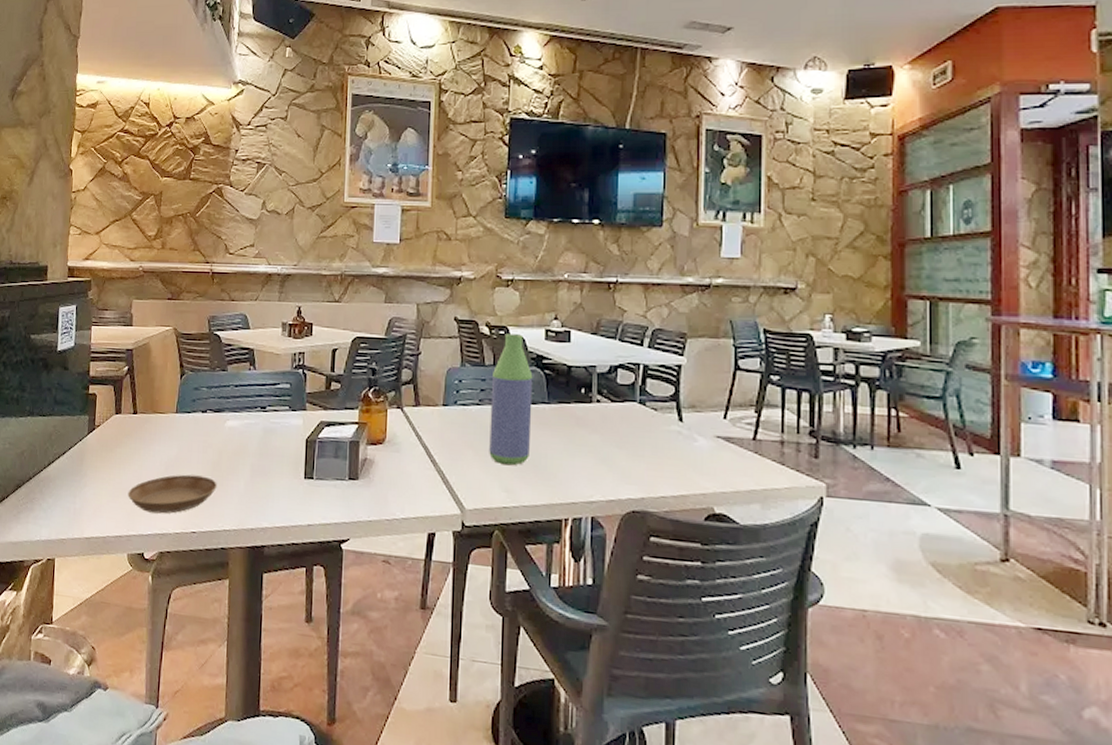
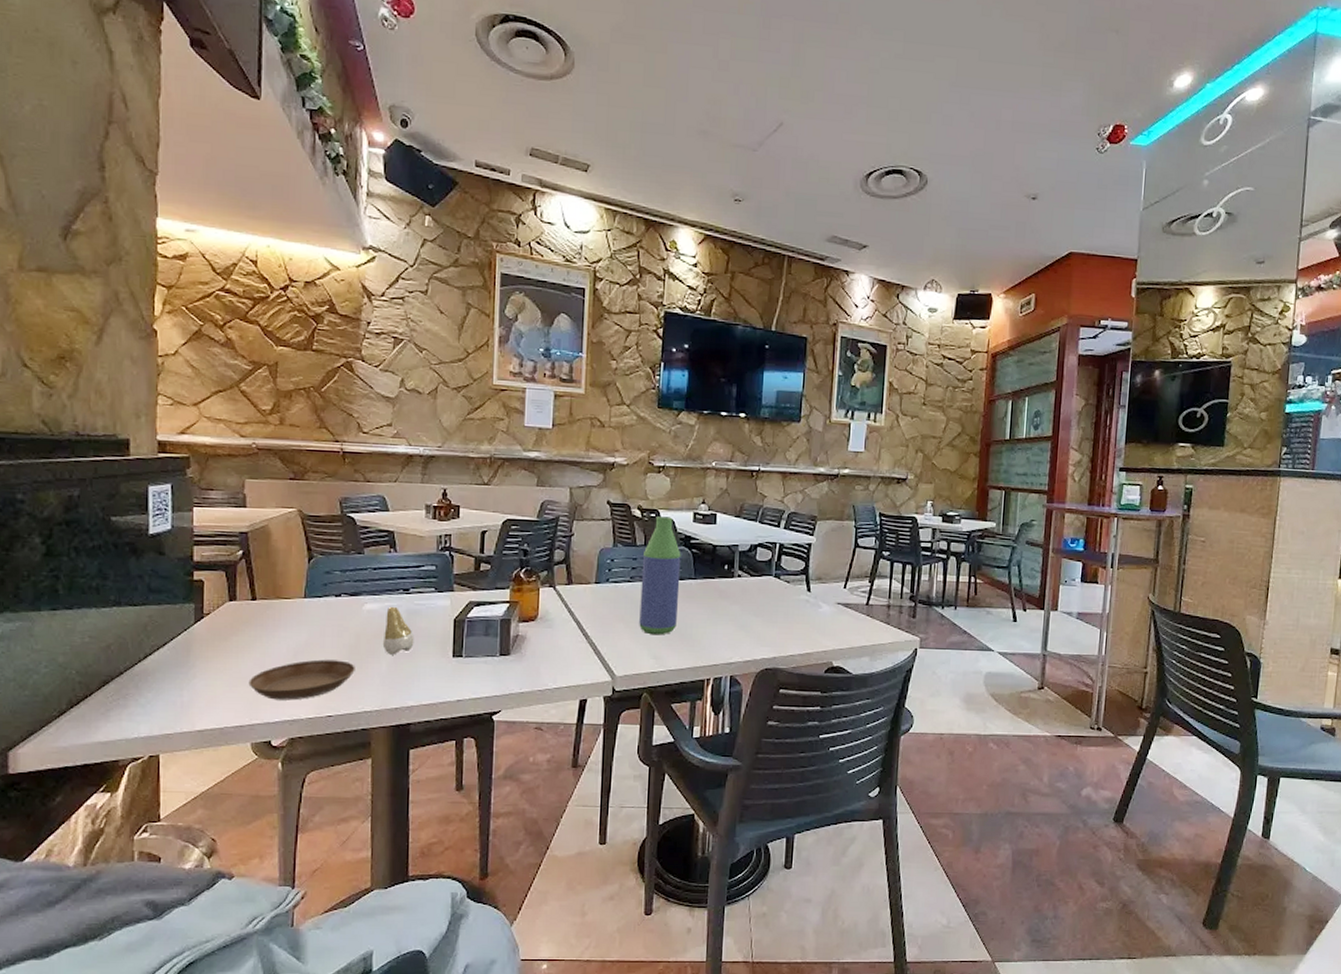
tooth: none [241,423,270,474] -> present [382,606,415,655]

